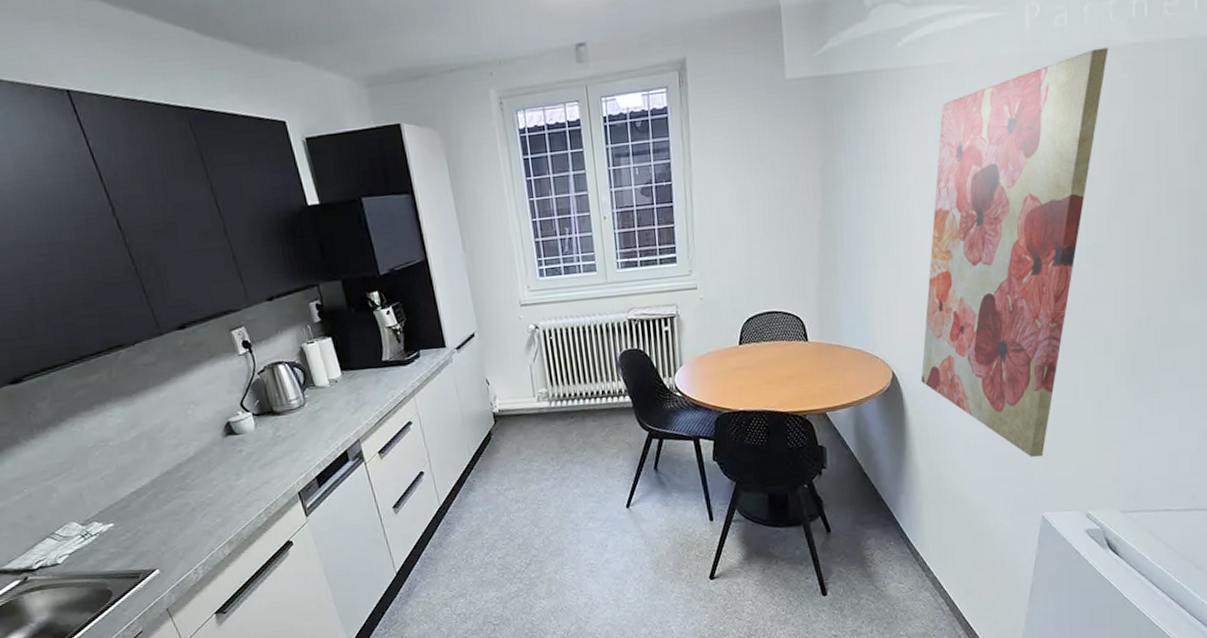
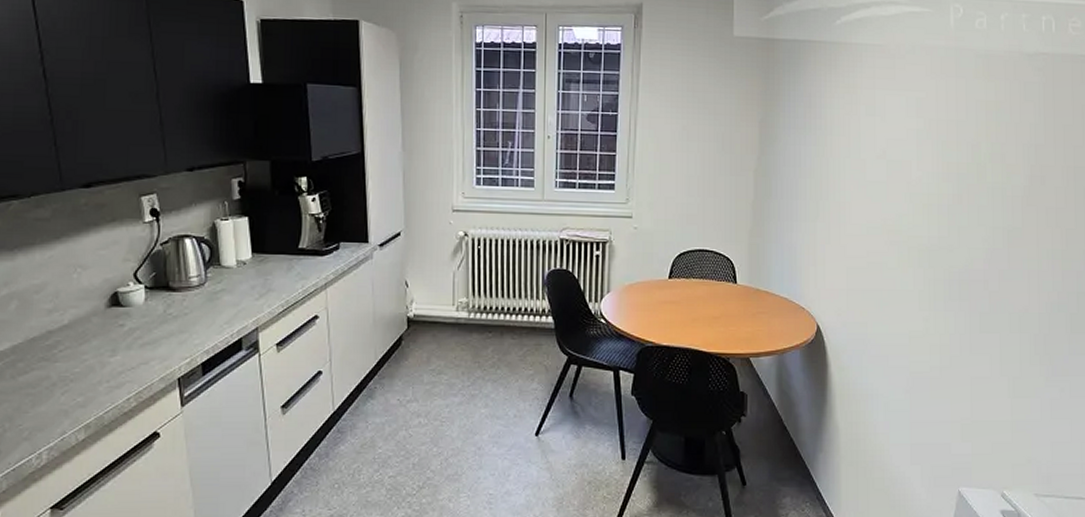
wall art: present [921,47,1109,457] -> none [844,52,1022,429]

